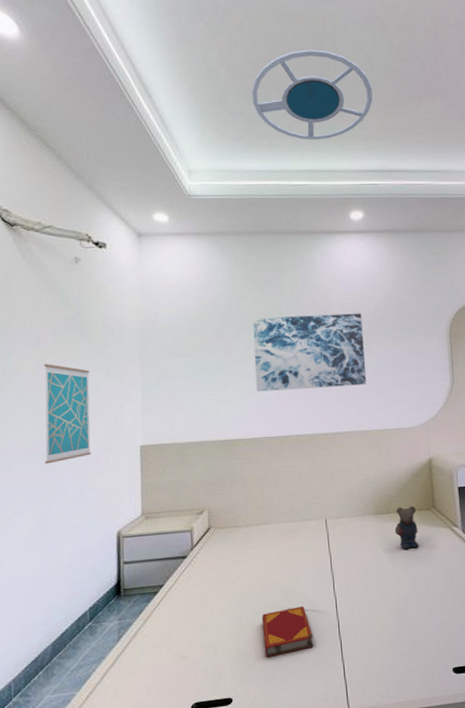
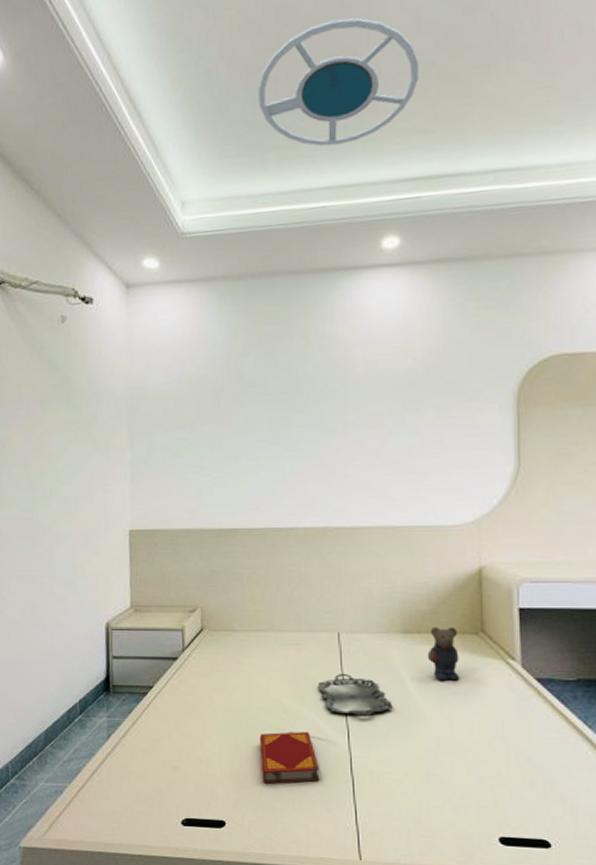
wall art: present [44,364,92,464] -> none [33,436,80,545]
wall art: present [253,313,367,392] -> none [255,373,397,473]
serving tray: none [310,553,370,587] -> present [317,674,393,716]

